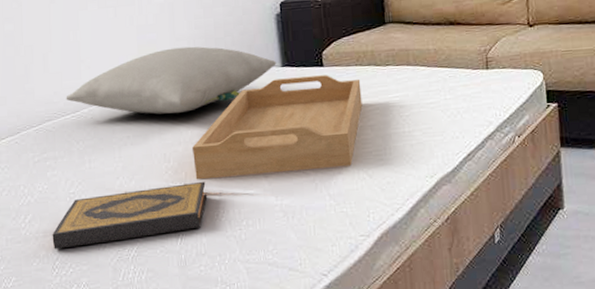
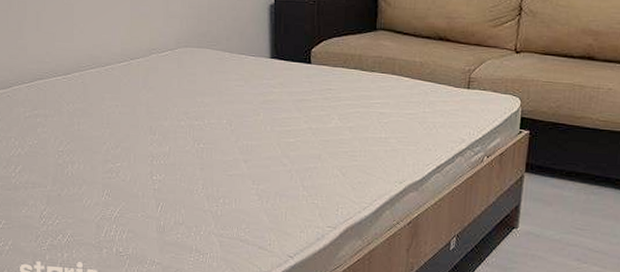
hardback book: present [52,181,208,249] -> none [40,157,189,201]
pillow: present [66,46,277,115] -> none [58,24,266,90]
serving tray: present [192,75,363,180] -> none [178,69,345,162]

